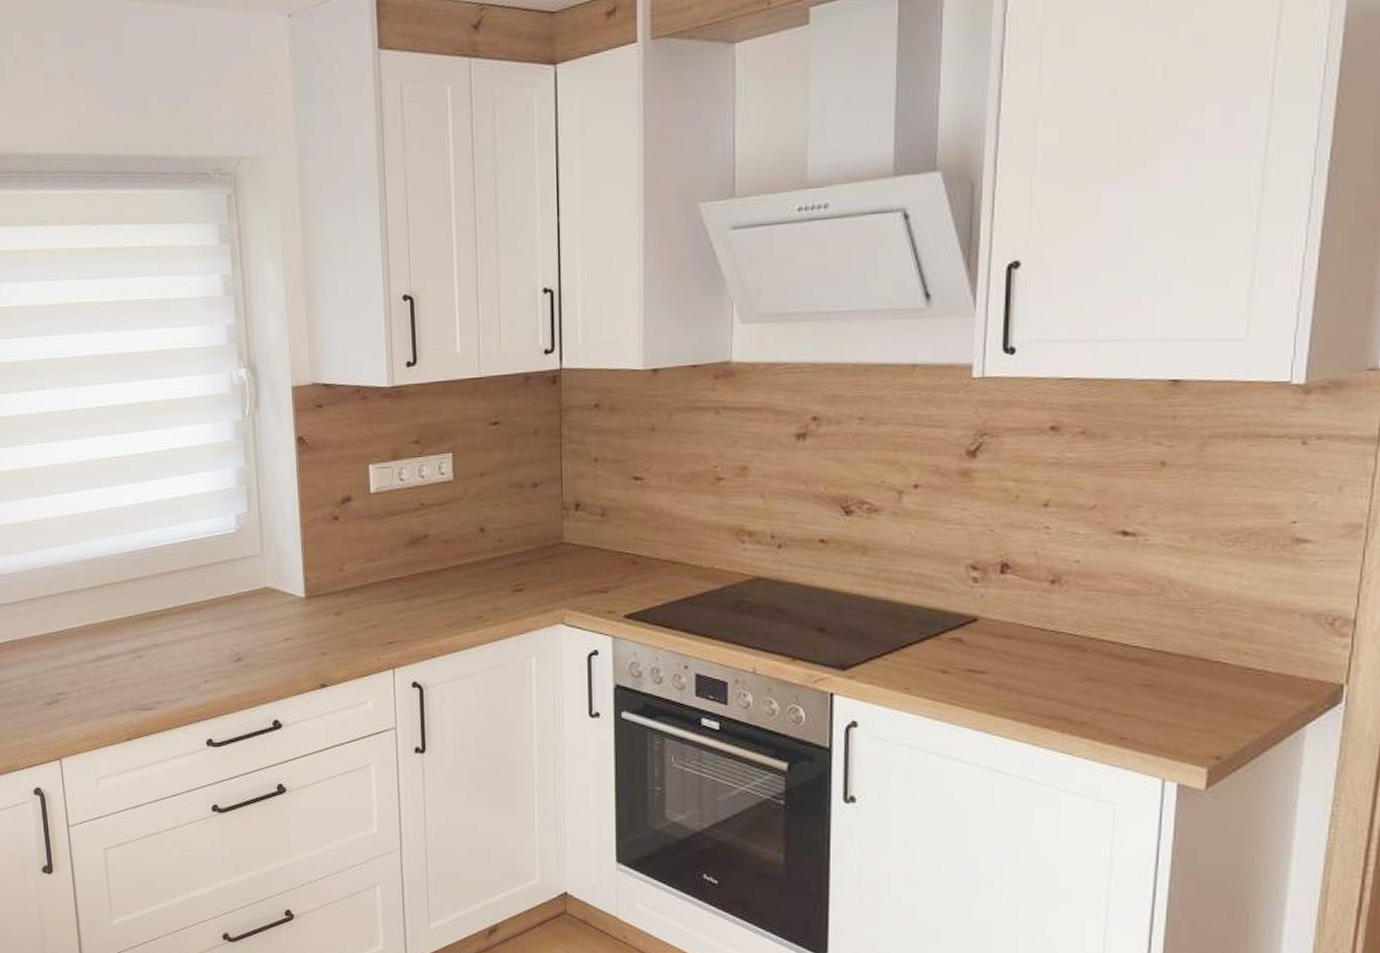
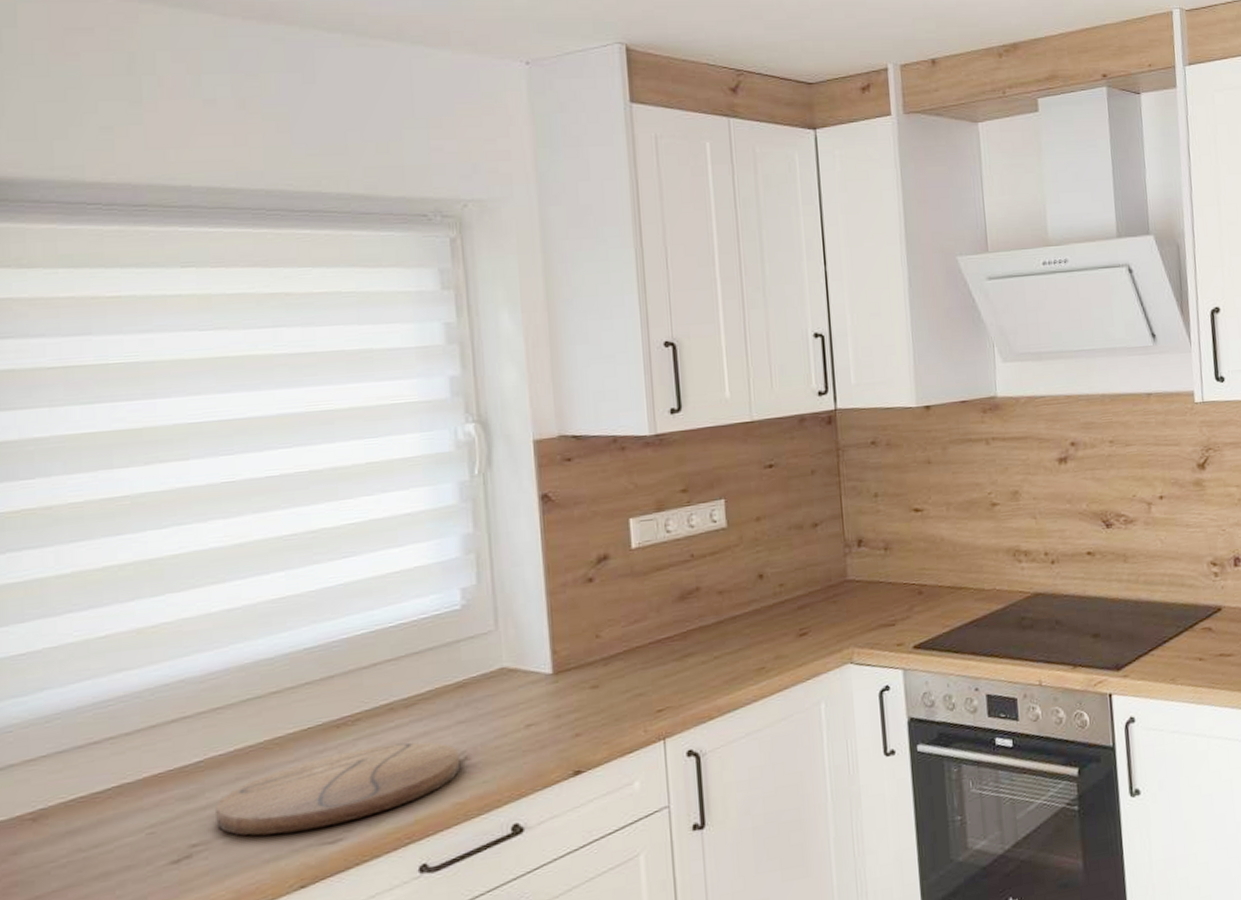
cutting board: none [72,639,236,697] -> present [215,742,461,836]

